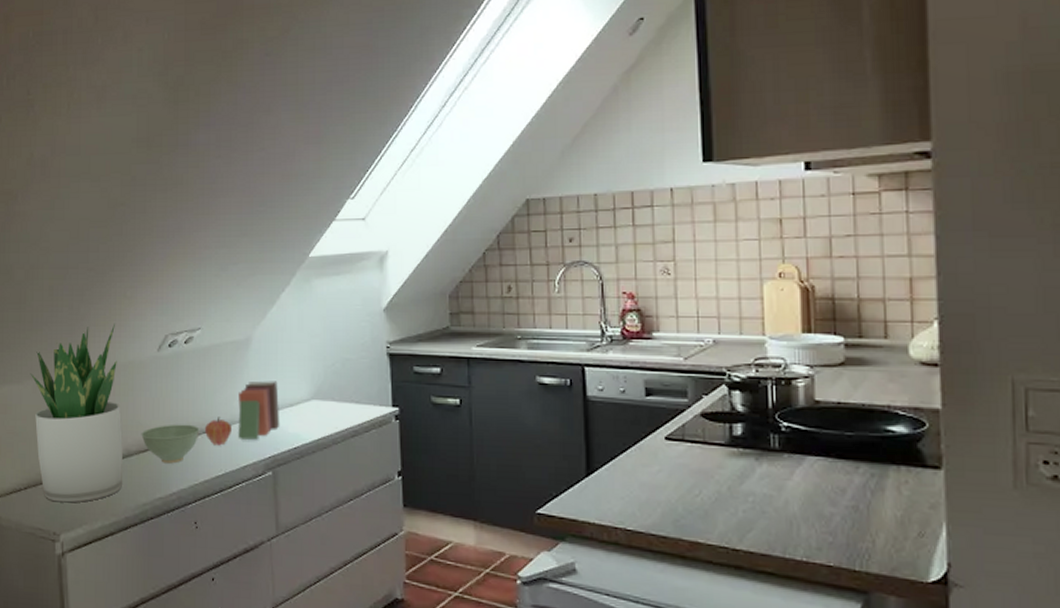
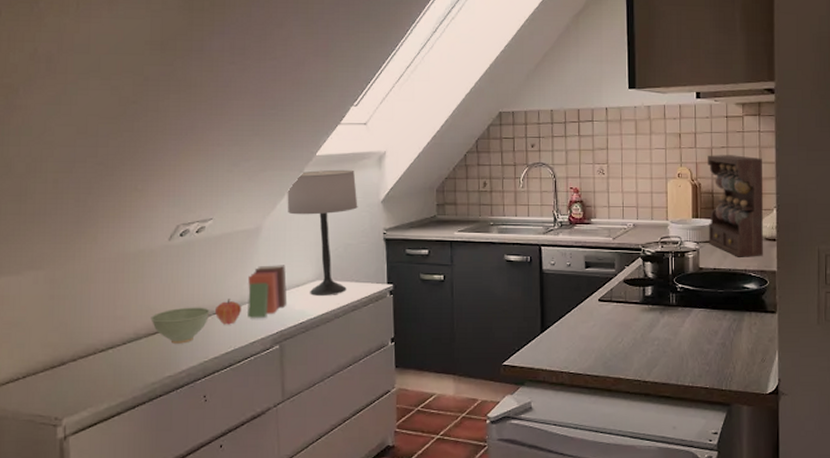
planter: present [30,323,123,503] -> none [30,214,131,388]
table lamp: none [278,272,357,419] -> present [287,169,358,297]
spice rack: none [824,246,919,389] -> present [708,155,764,257]

